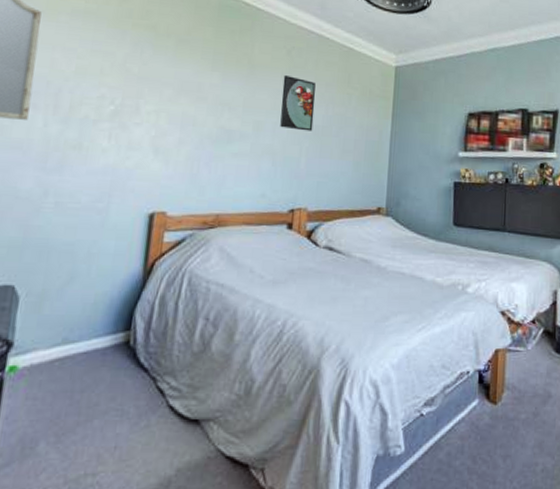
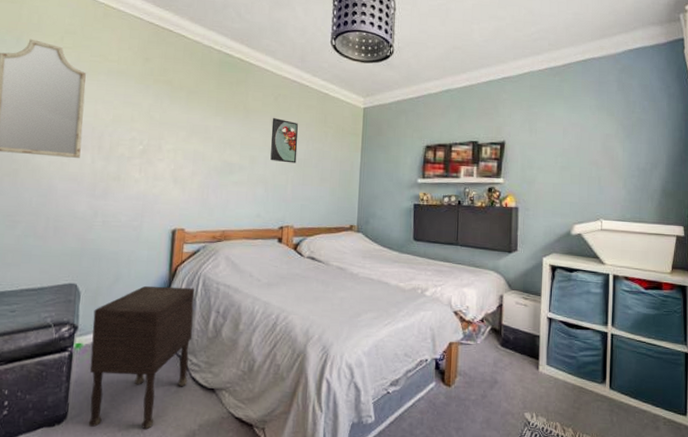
nightstand: none [21,286,178,480] -> present [88,285,195,429]

